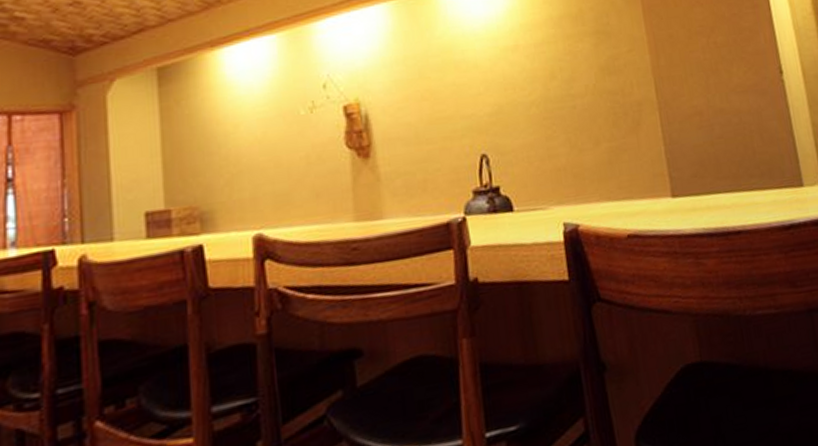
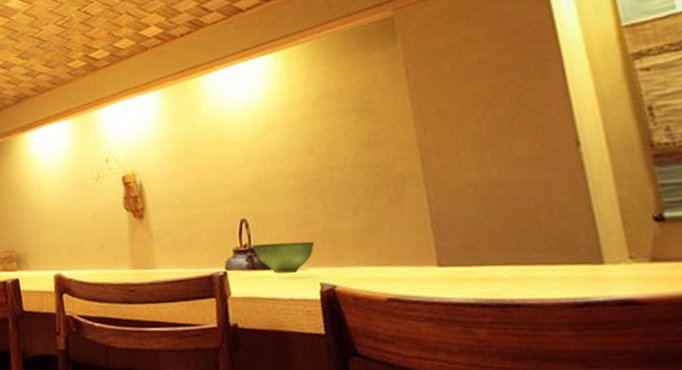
bowl: none [493,176,558,216] -> present [252,241,315,274]

